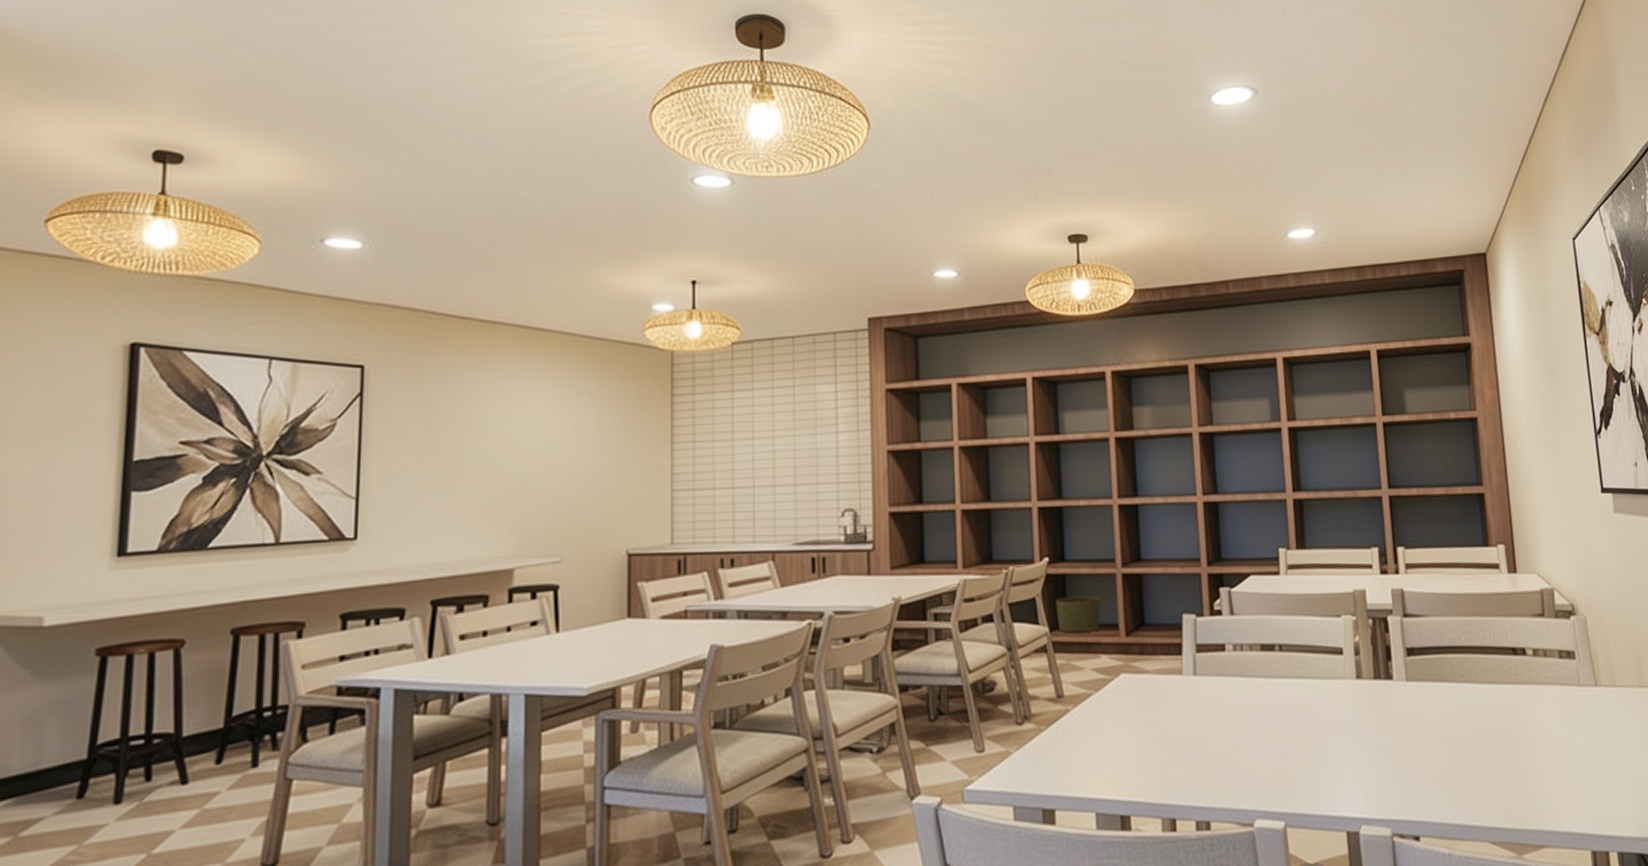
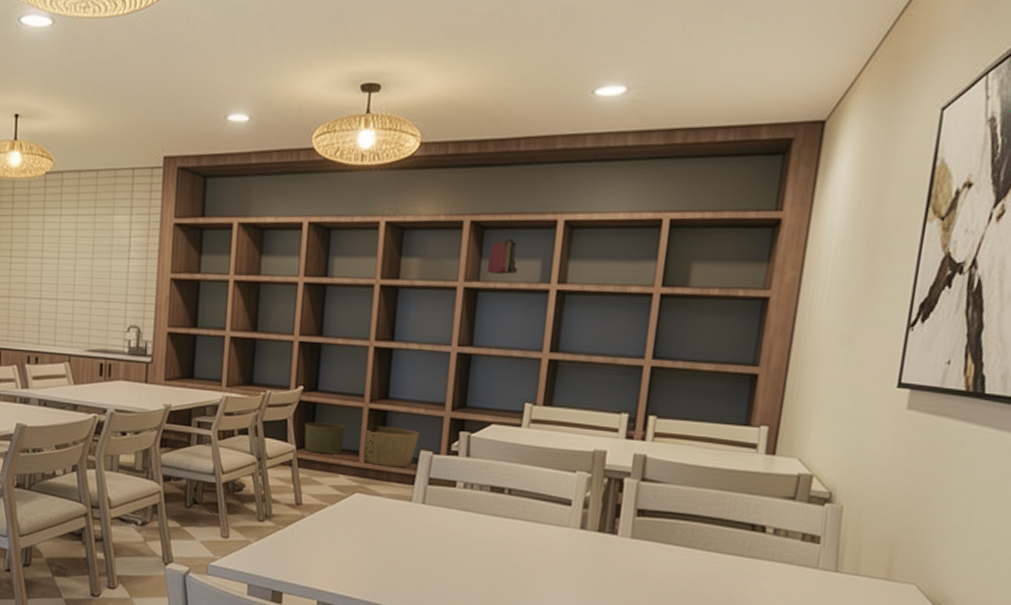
basket: none [1120,591,1179,638] -> present [362,426,419,467]
books: none [1217,379,1248,416] -> present [487,238,518,274]

